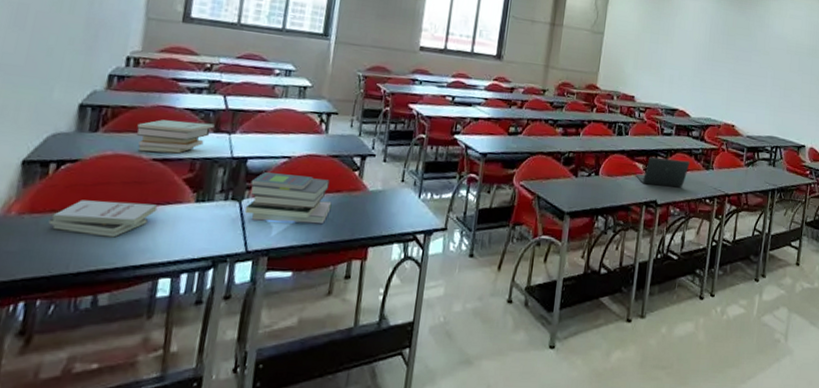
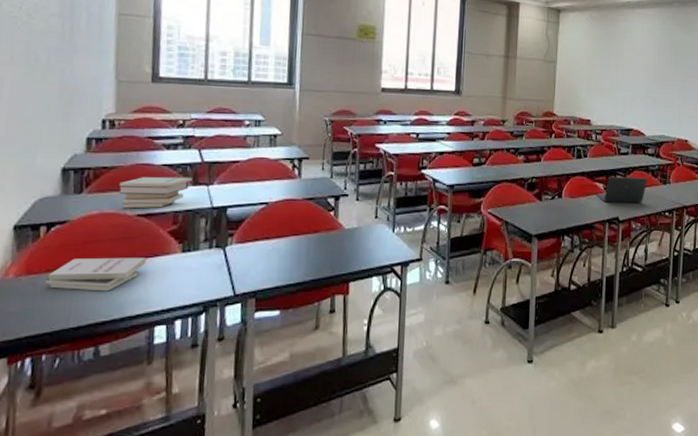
books: present [244,172,332,224] -> none [229,219,311,265]

